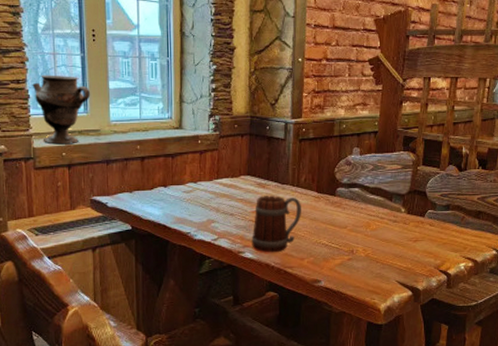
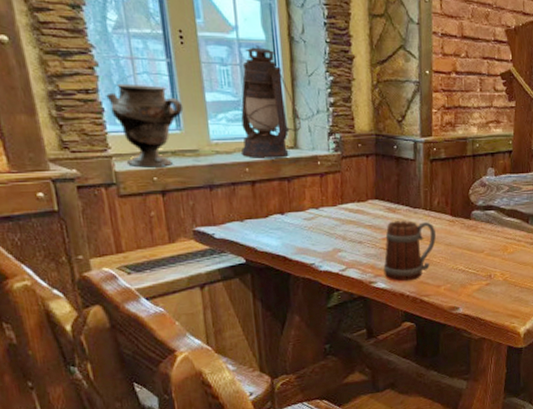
lantern: none [134,40,186,138] -> present [240,45,301,159]

